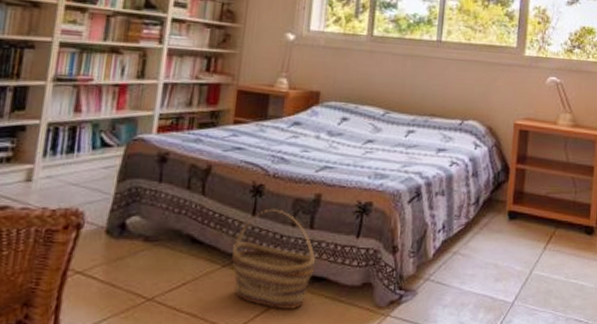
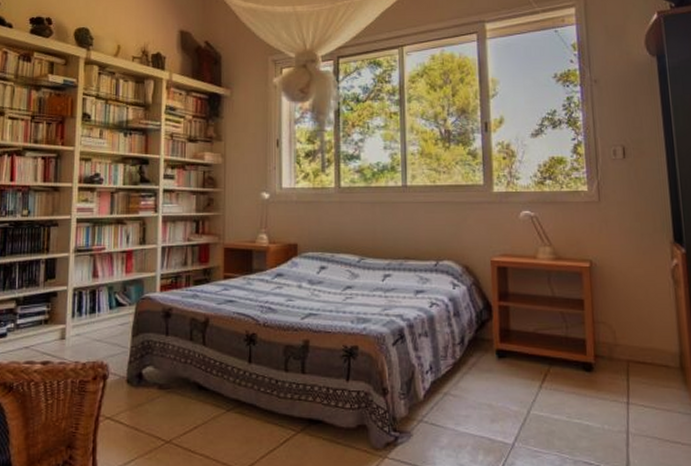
basket: present [232,208,316,311] -> none [235,355,311,452]

